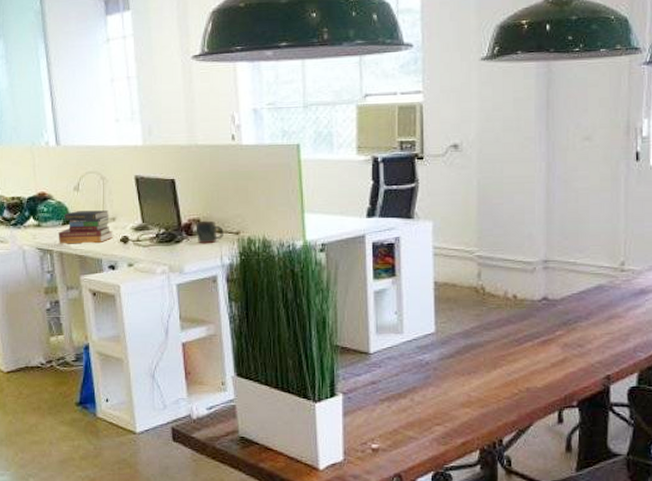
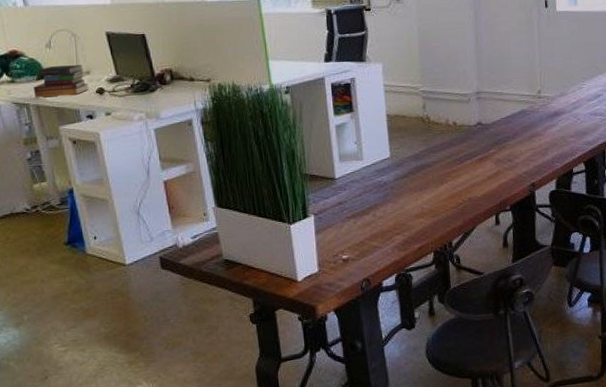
mug: present [196,220,224,244] -> none [168,70,196,92]

